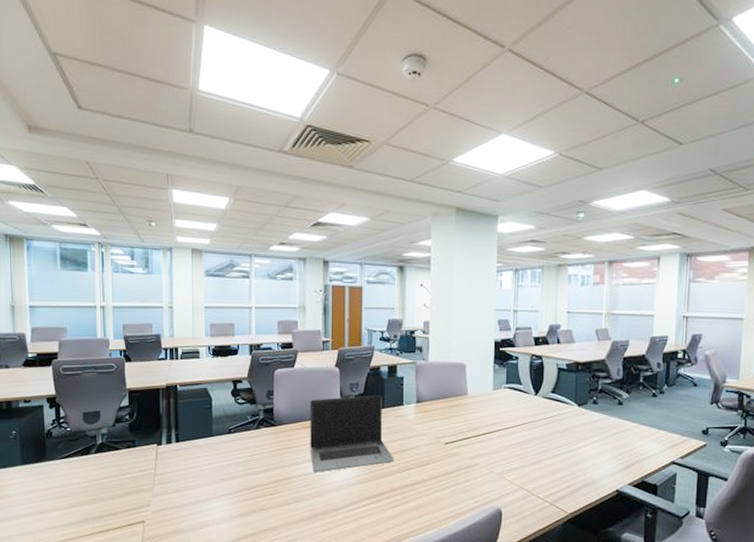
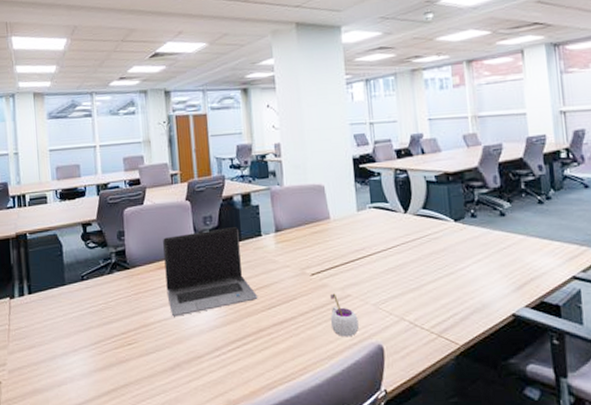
mug: none [457,461,483,501] -> present [329,293,359,337]

